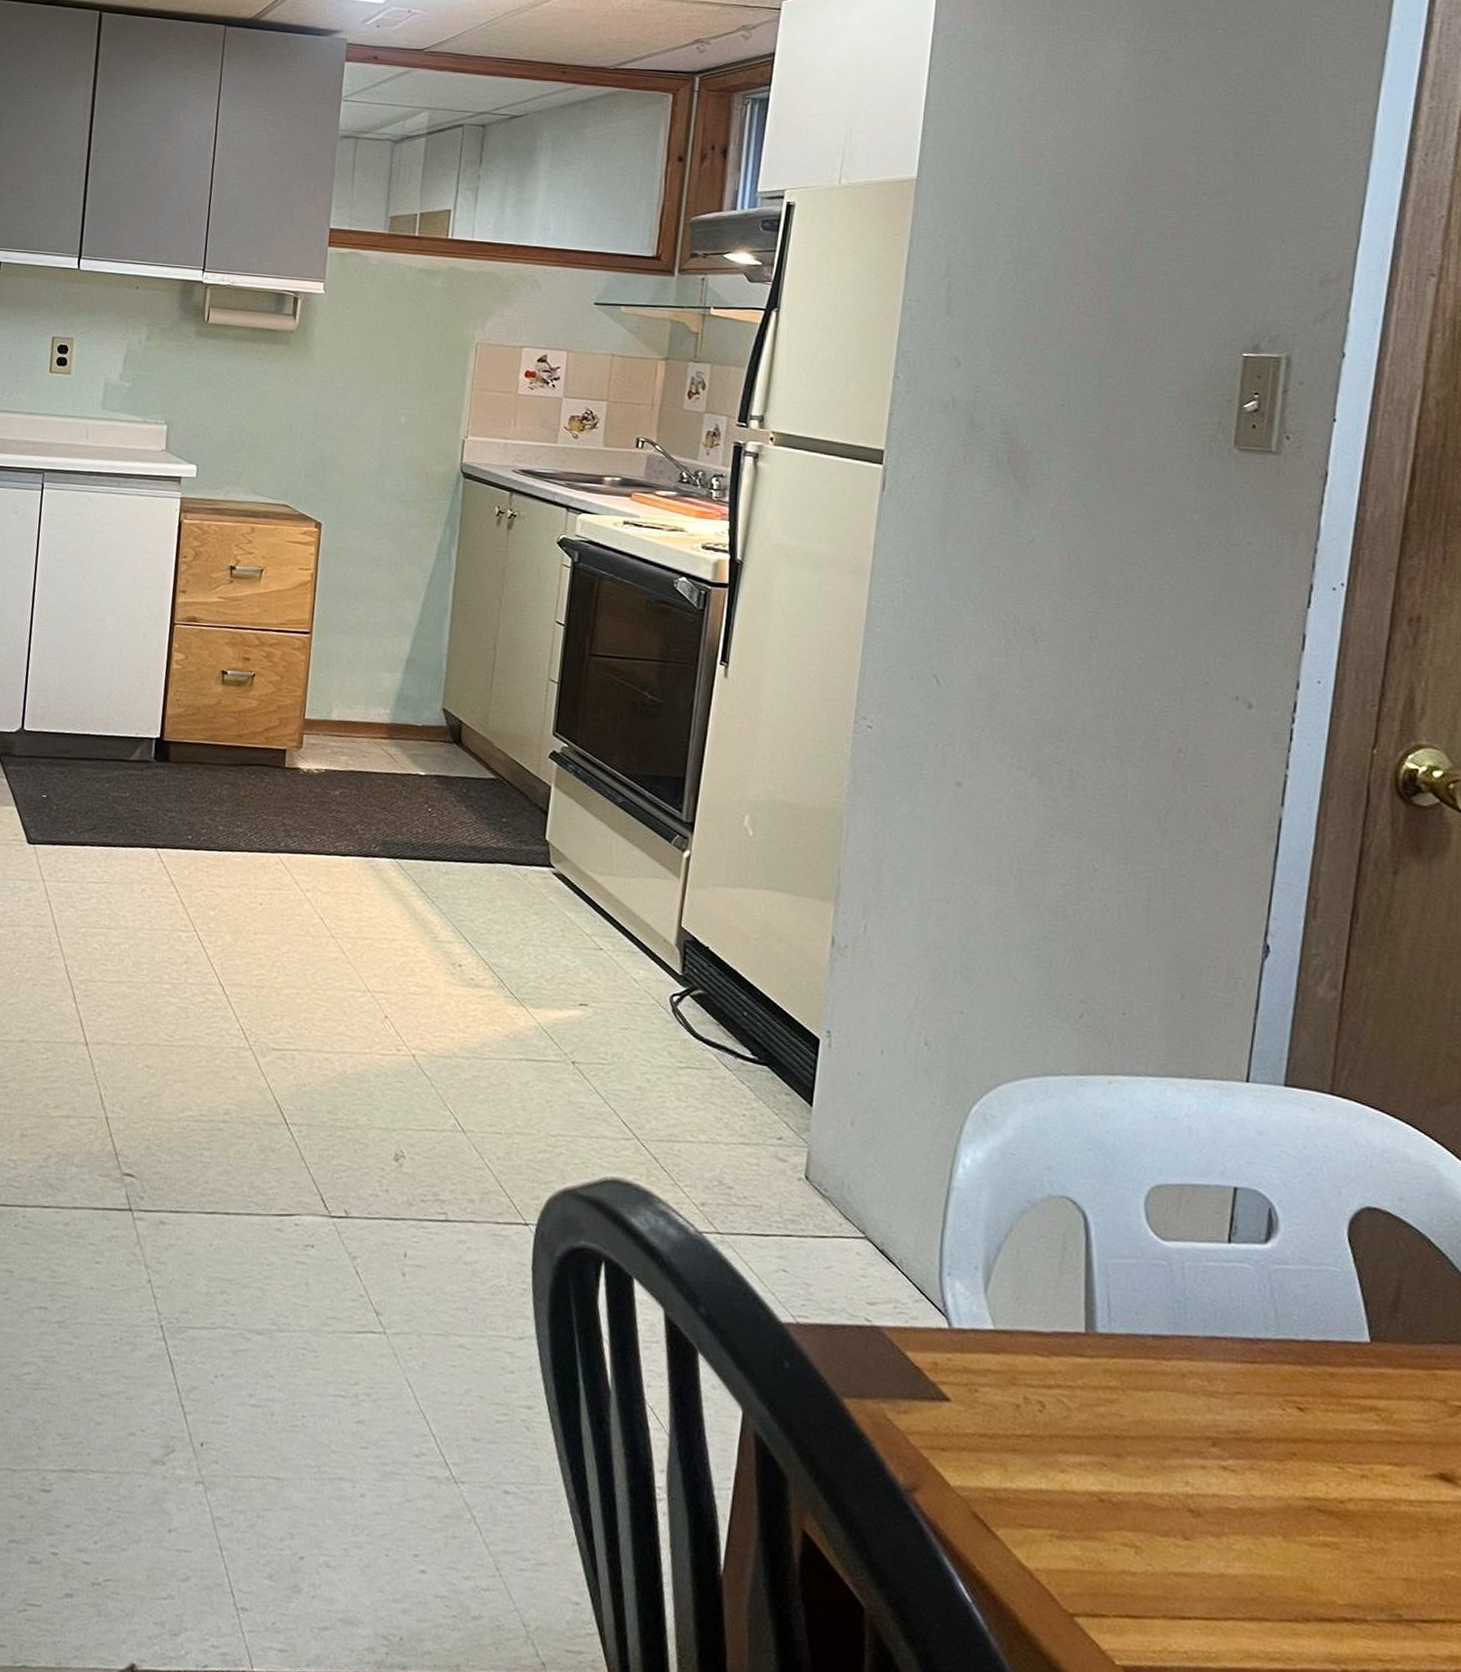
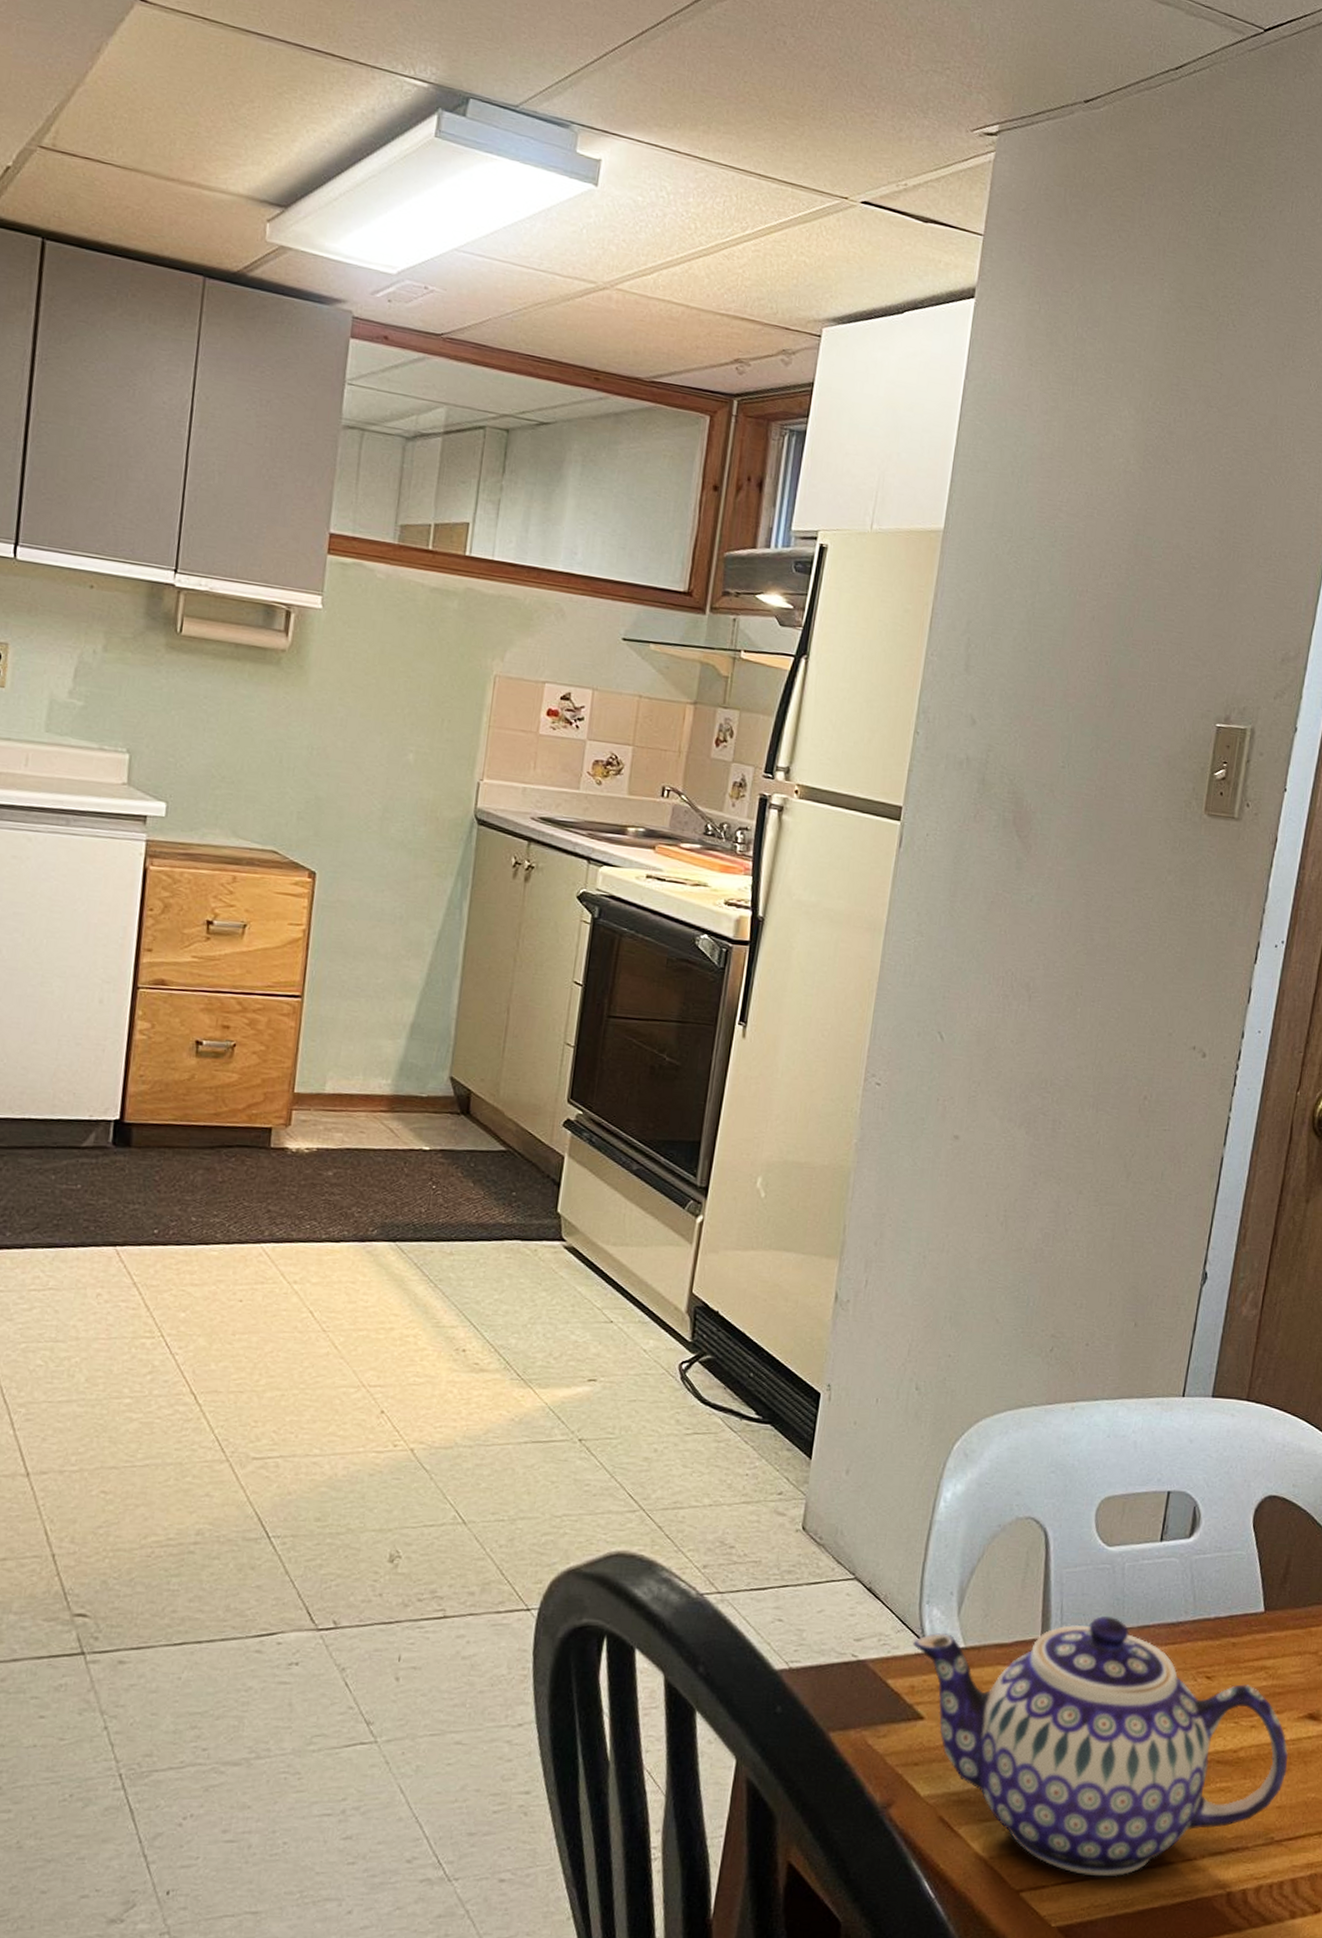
teapot: none [934,1309,1416,1623] -> present [913,1616,1289,1877]

